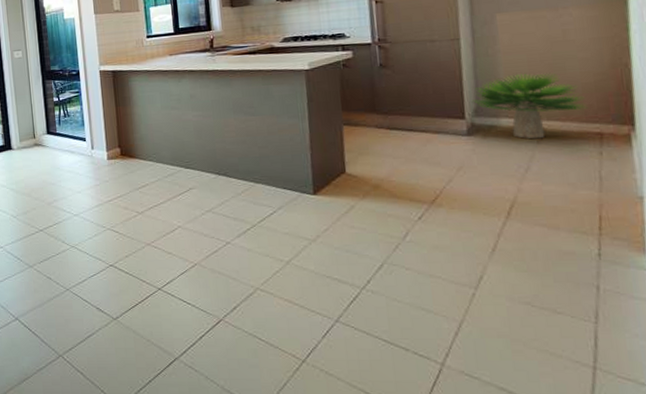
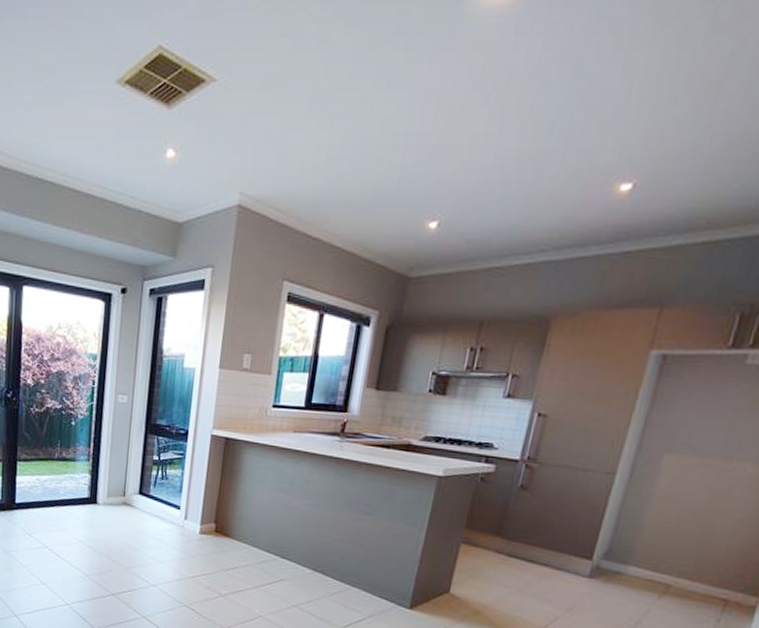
potted plant: present [473,73,587,139] -> none [607,523,724,595]

